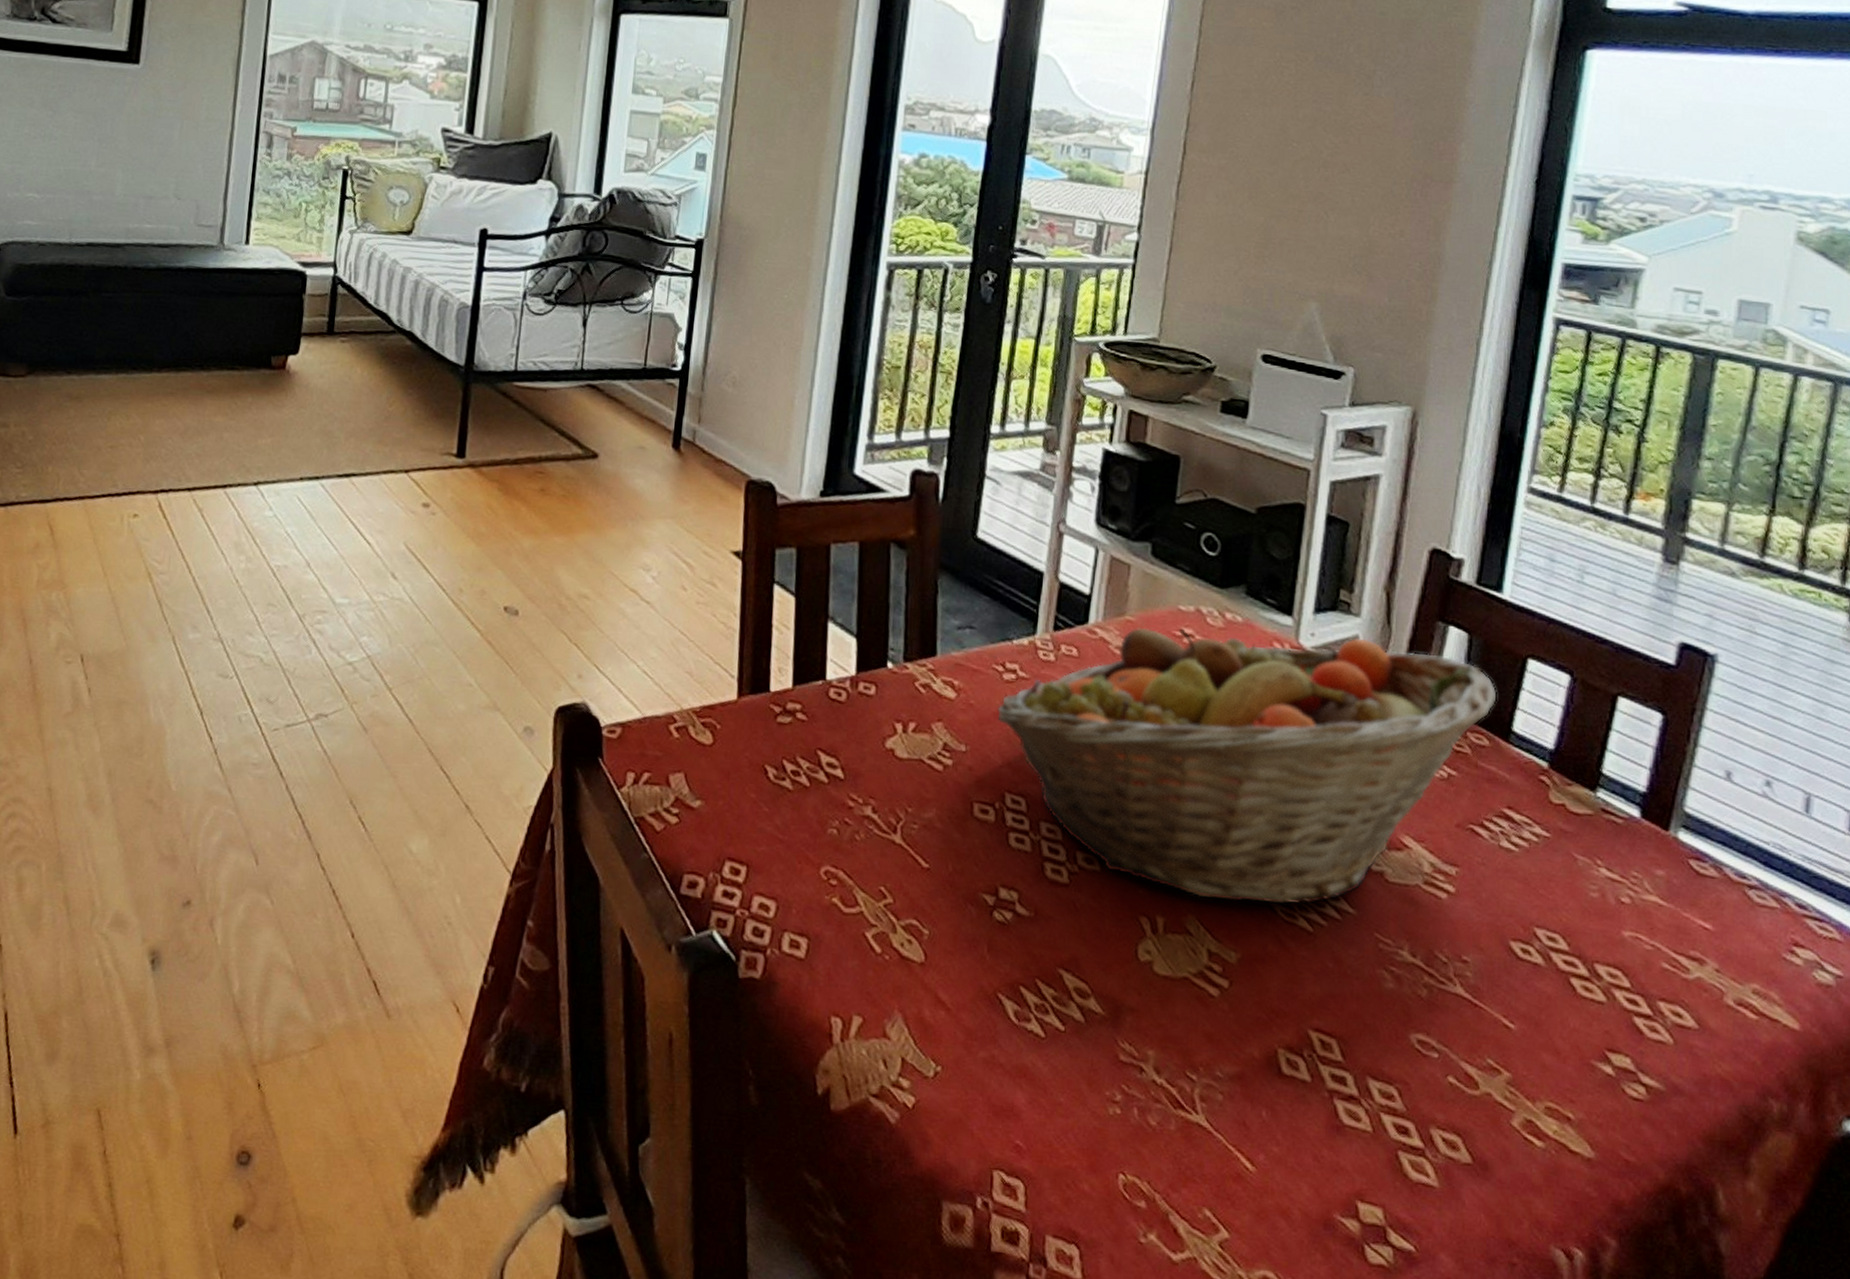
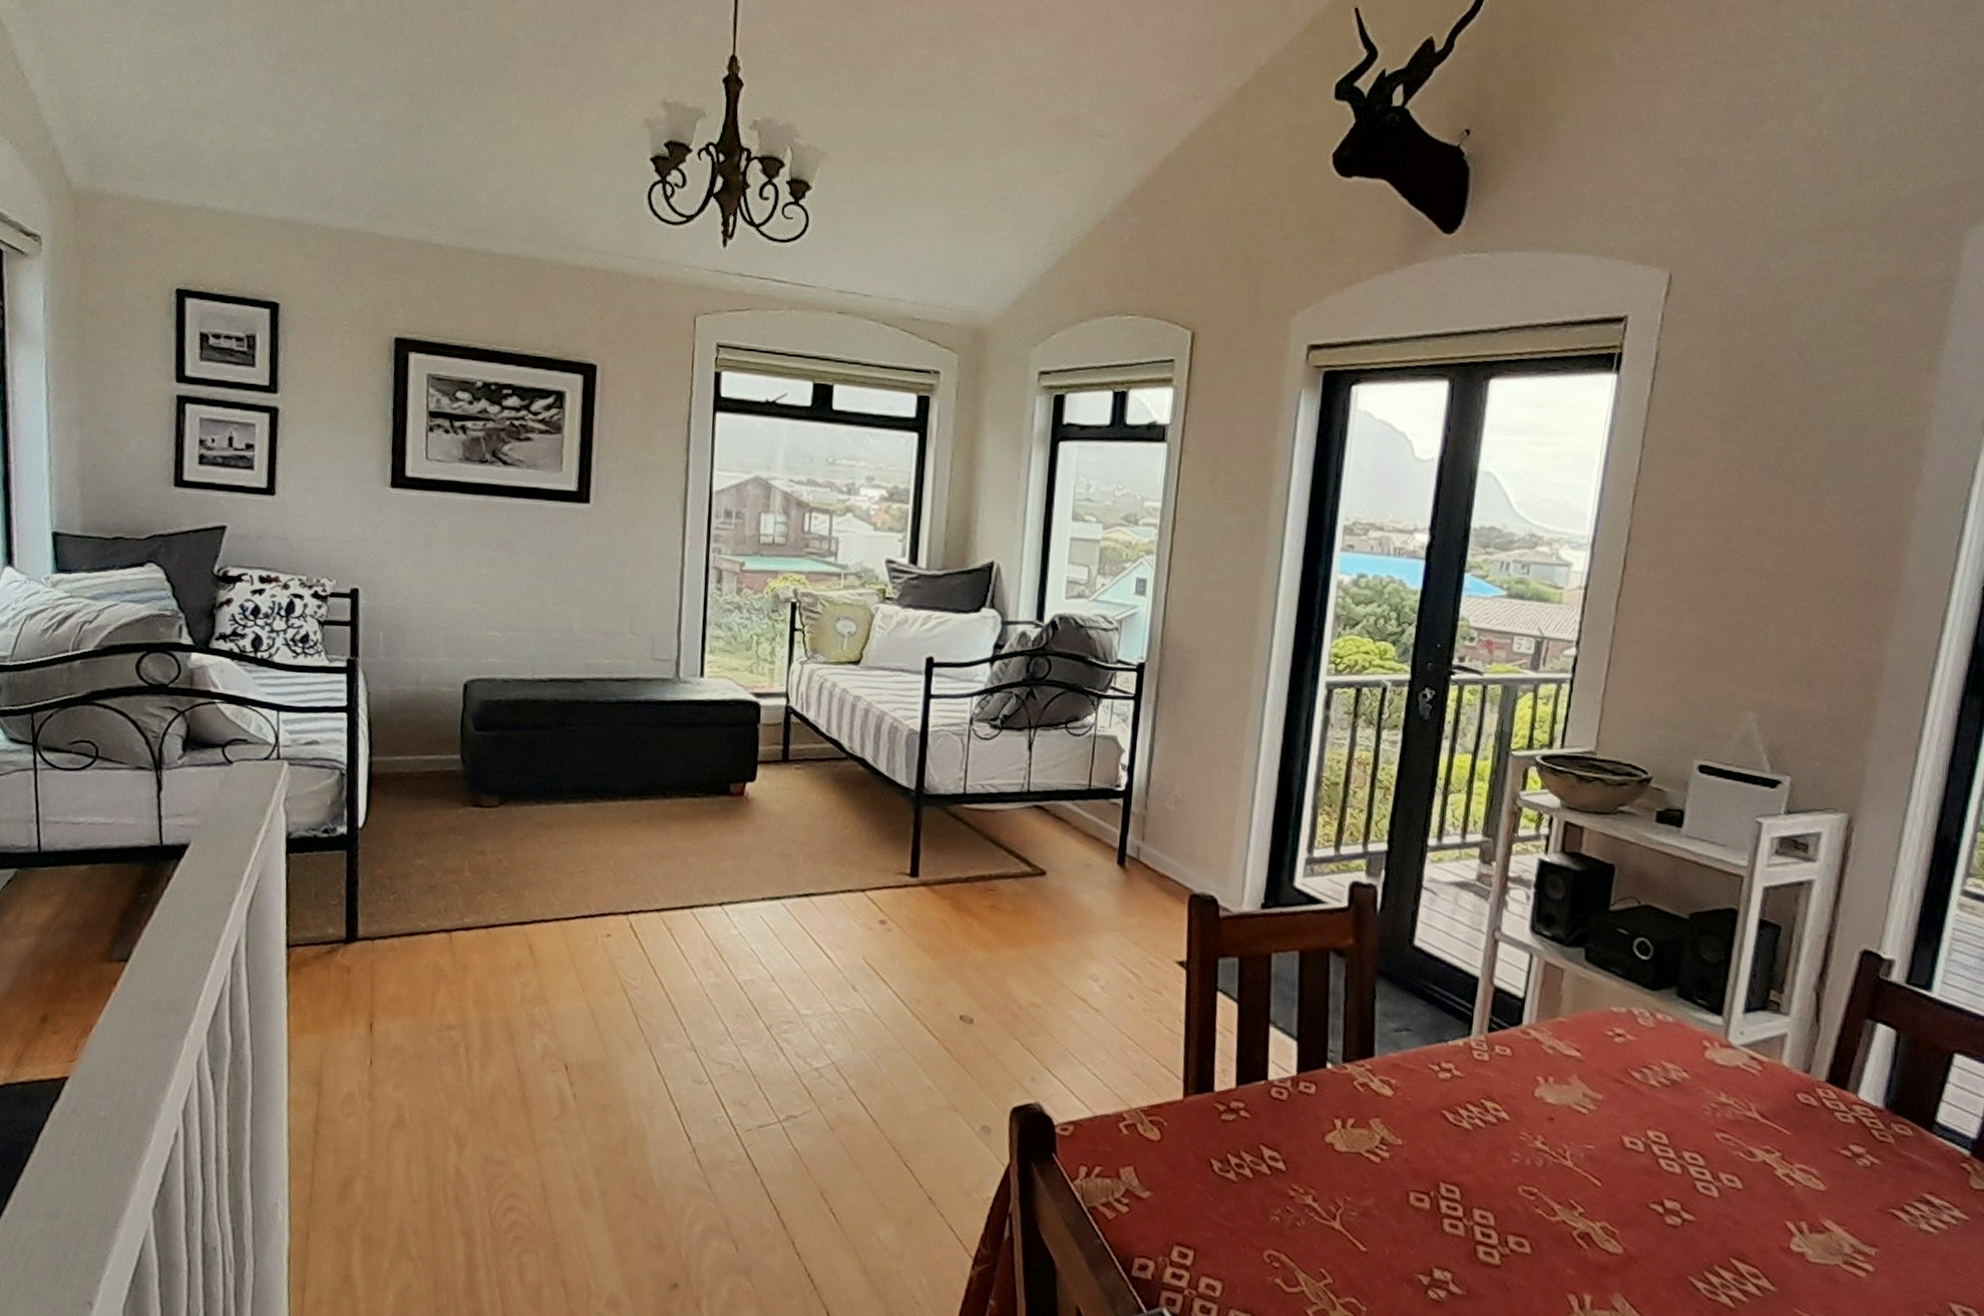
fruit basket: present [997,627,1497,905] -> none [1433,1027,1922,1283]

